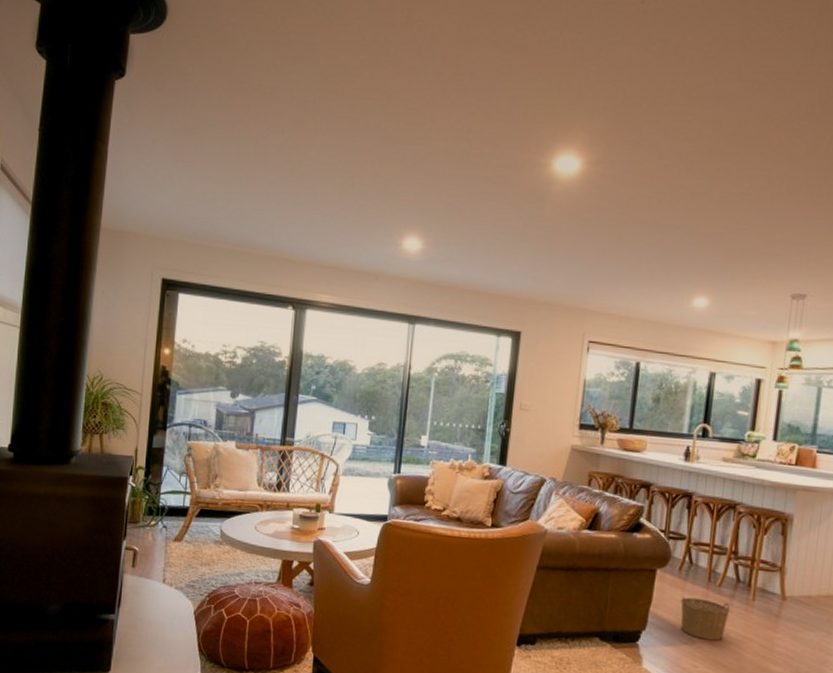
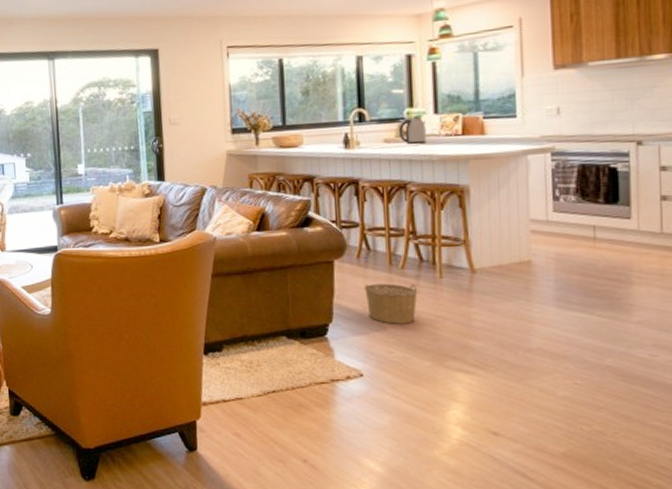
kettle: none [737,441,764,469] -> present [398,118,426,145]

